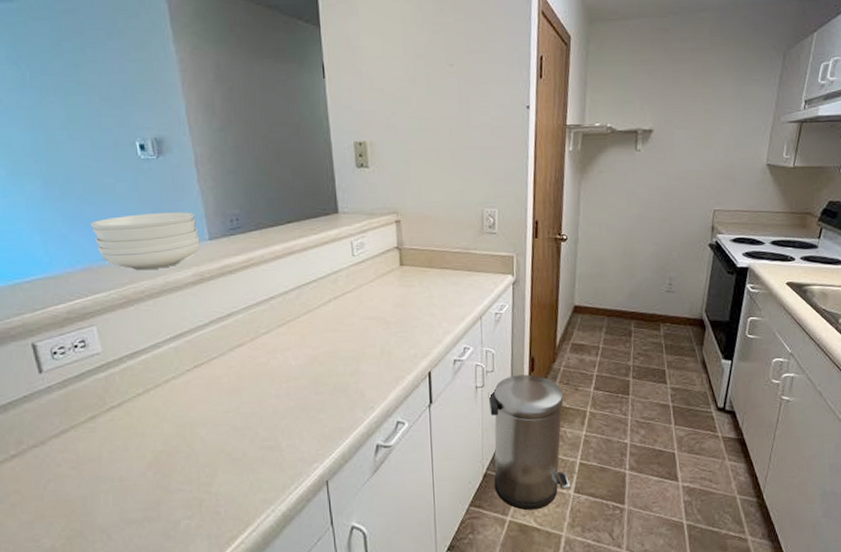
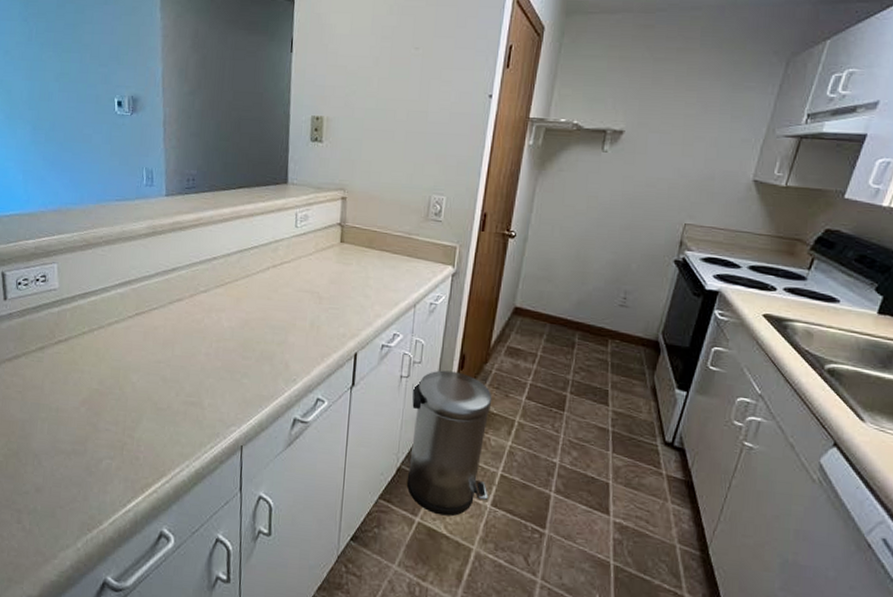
bowl: present [90,212,200,271] -> none [65,165,158,218]

